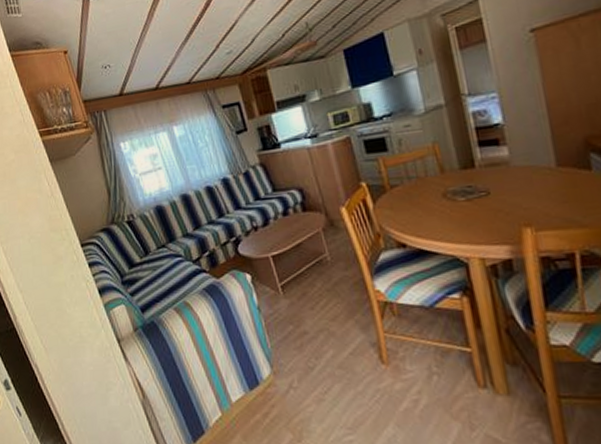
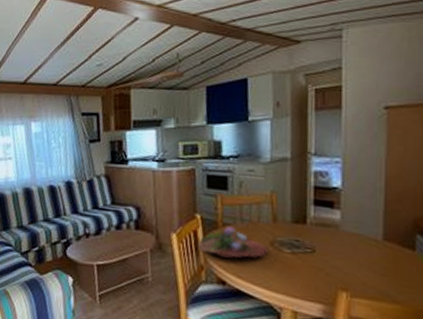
potted flower: none [370,187,442,220] -> present [198,226,268,258]

